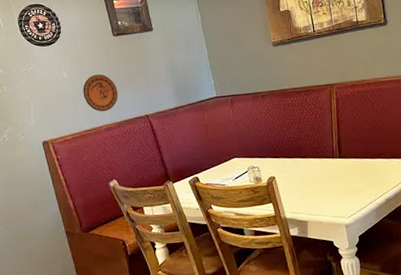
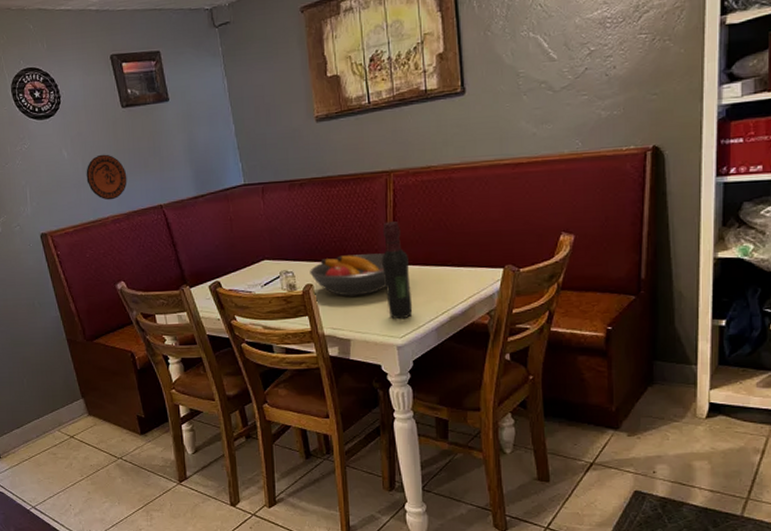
fruit bowl: none [272,150,335,186] -> present [310,253,387,296]
wine bottle: none [329,124,356,203] -> present [381,221,413,320]

